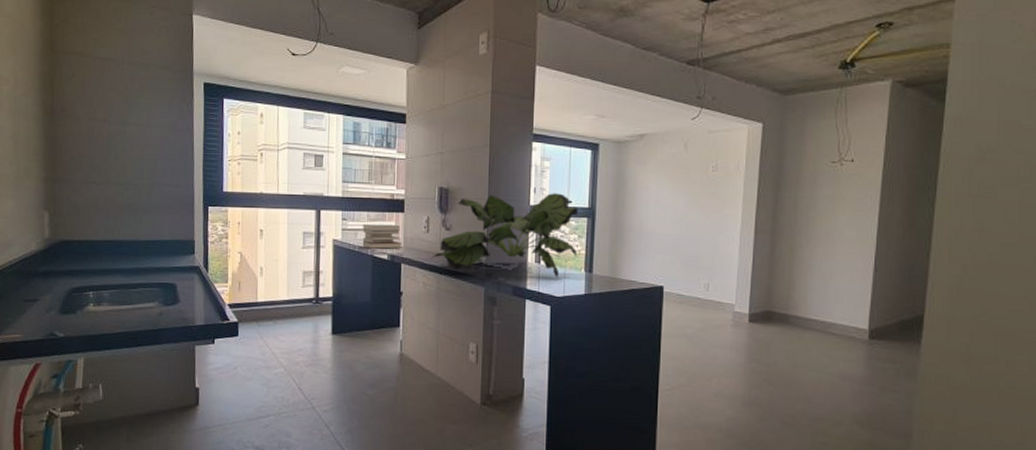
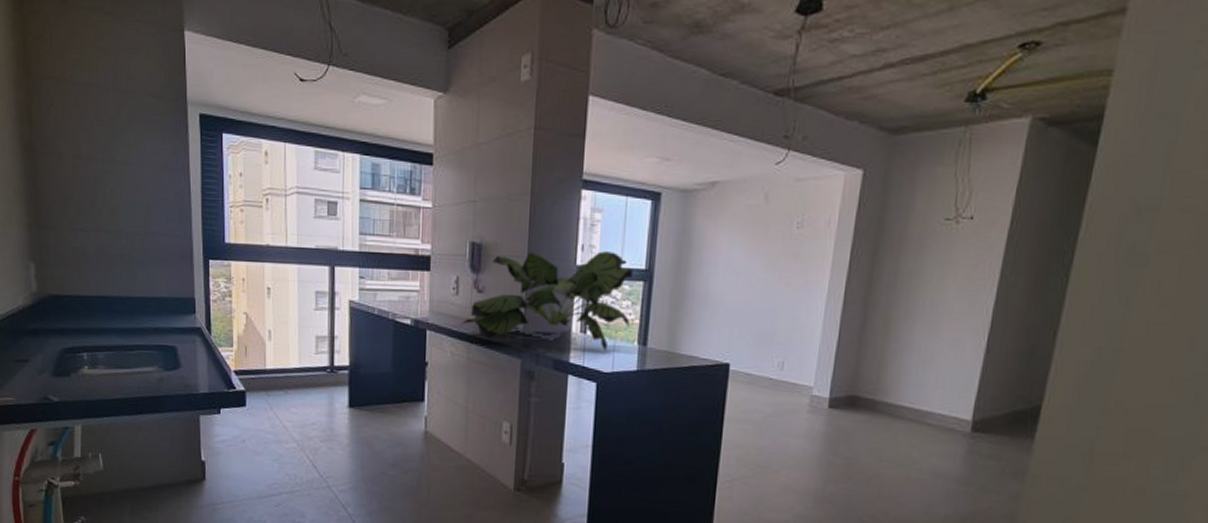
books: present [362,224,402,249] -> none [382,283,428,313]

